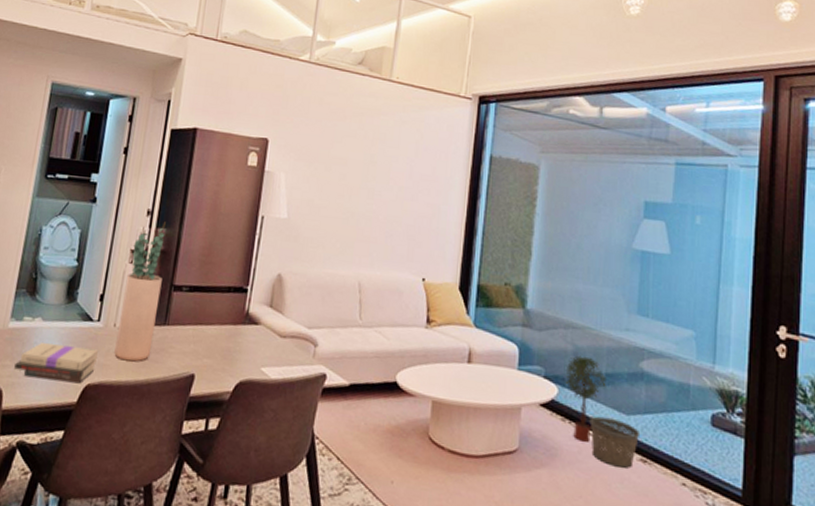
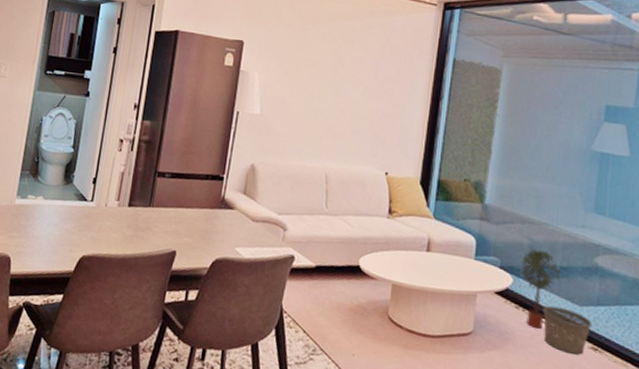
books: present [14,343,98,384] -> none [20,218,92,255]
vase: present [114,221,167,362] -> none [106,115,152,238]

